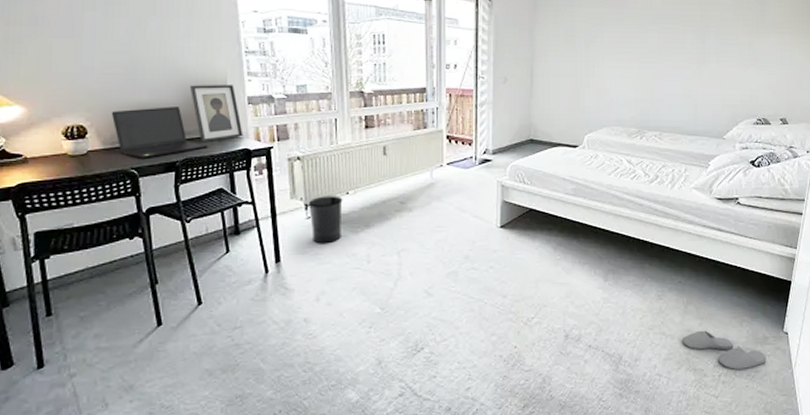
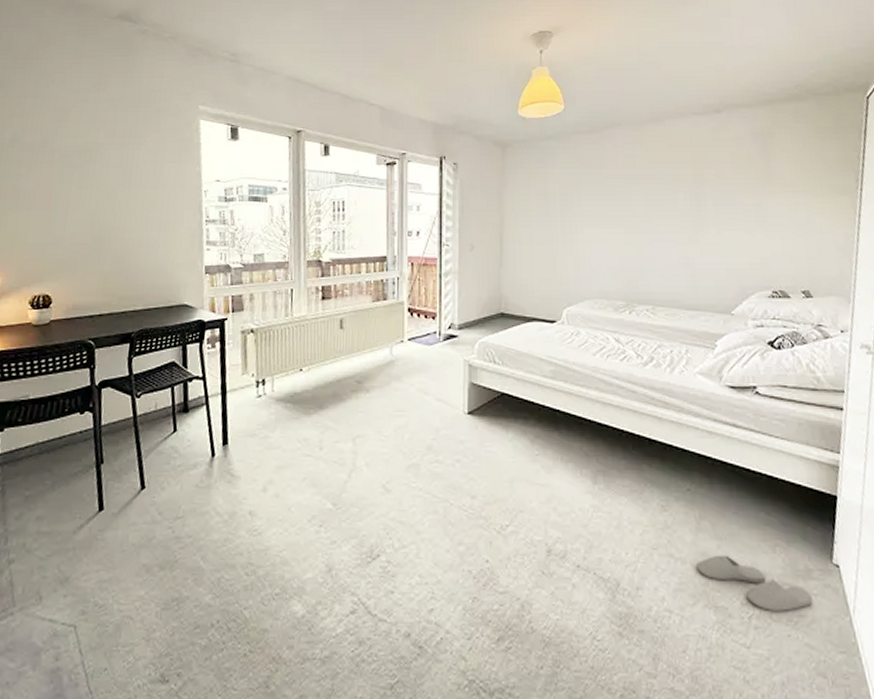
laptop: present [111,107,208,160] -> none [75,276,164,330]
picture frame: present [189,84,243,143] -> none [150,253,199,314]
waste bin: present [308,196,343,244] -> none [259,372,296,426]

